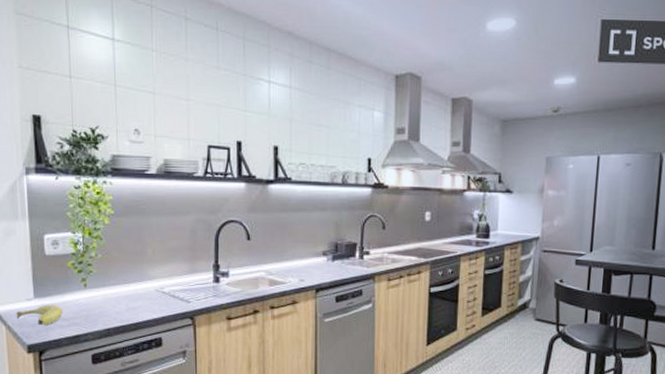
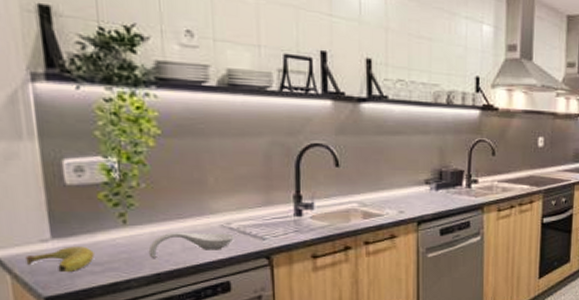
spoon rest: none [101,294,166,316] -> present [148,232,234,258]

